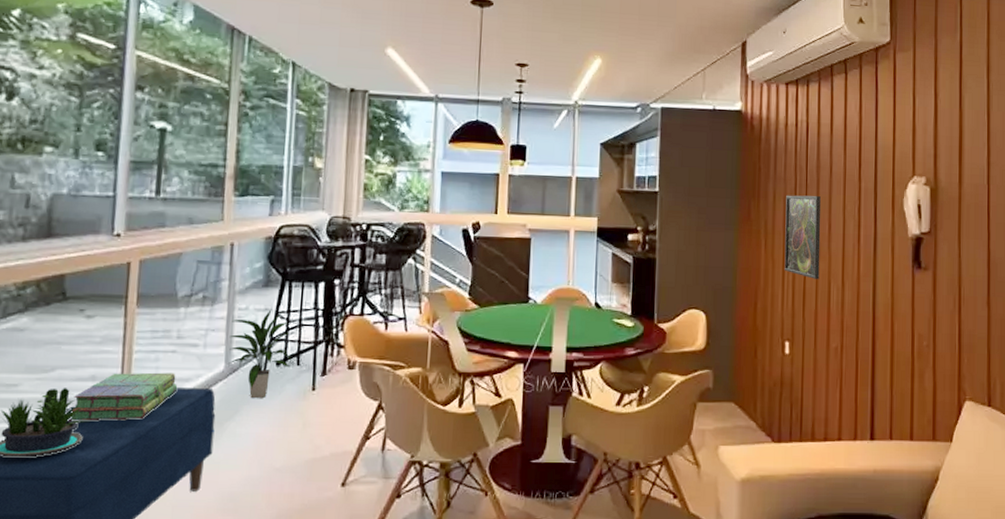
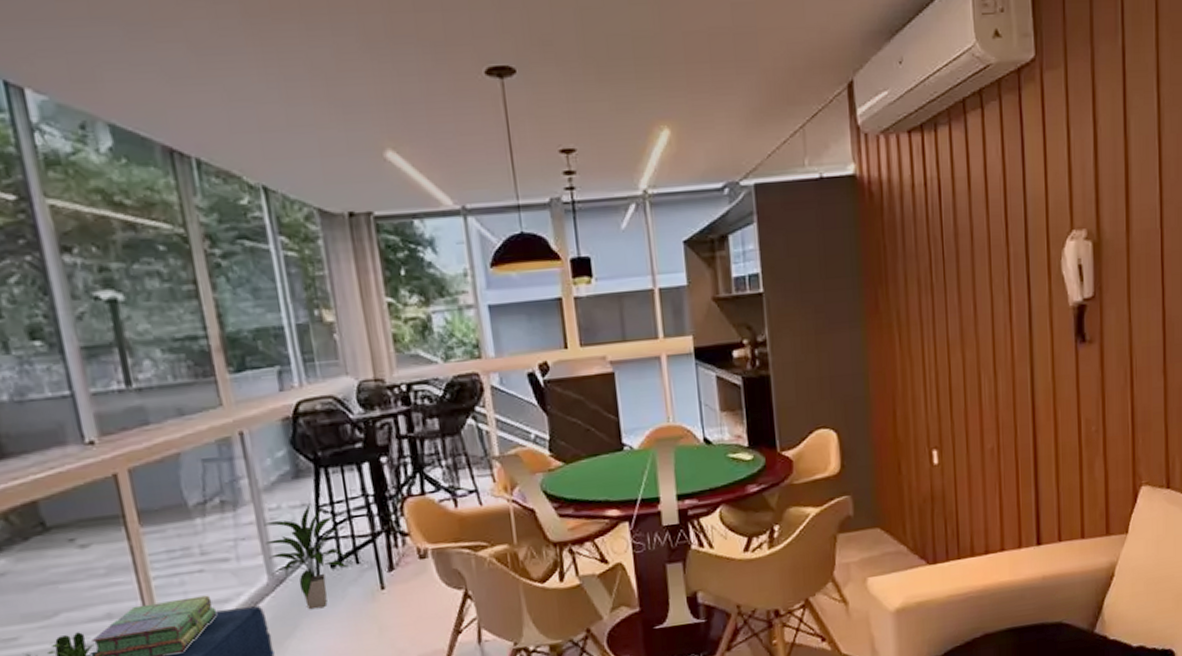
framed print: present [784,195,821,279] -> none [920,271,967,373]

